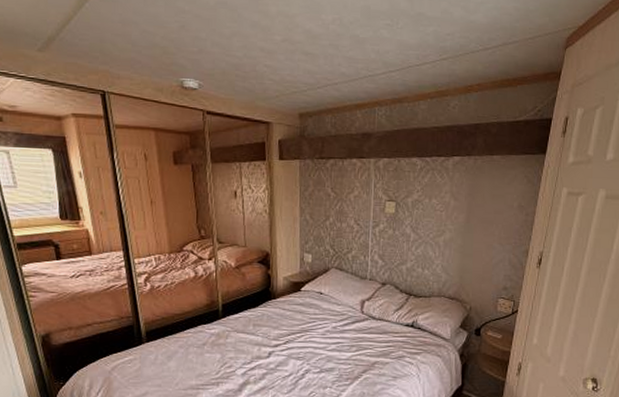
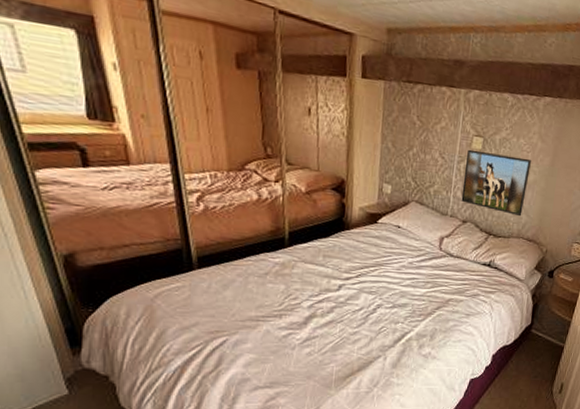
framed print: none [379,214,445,275] -> present [461,149,531,217]

